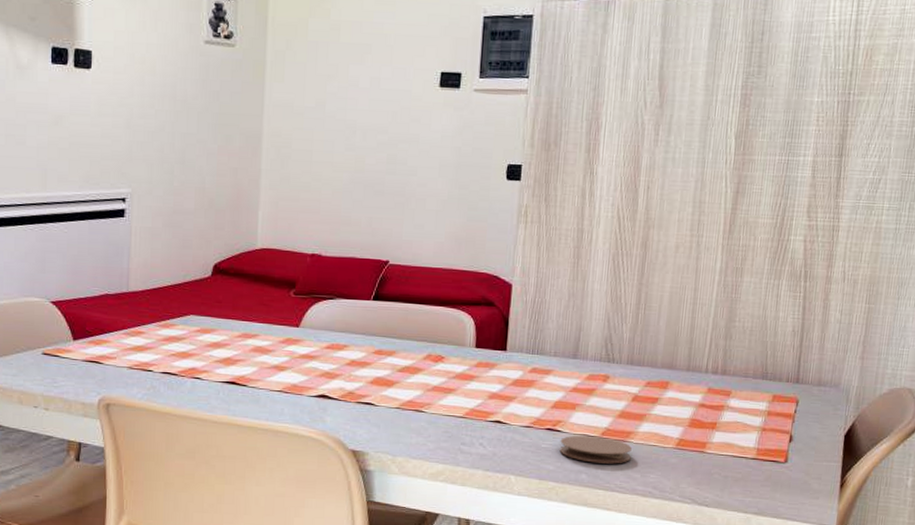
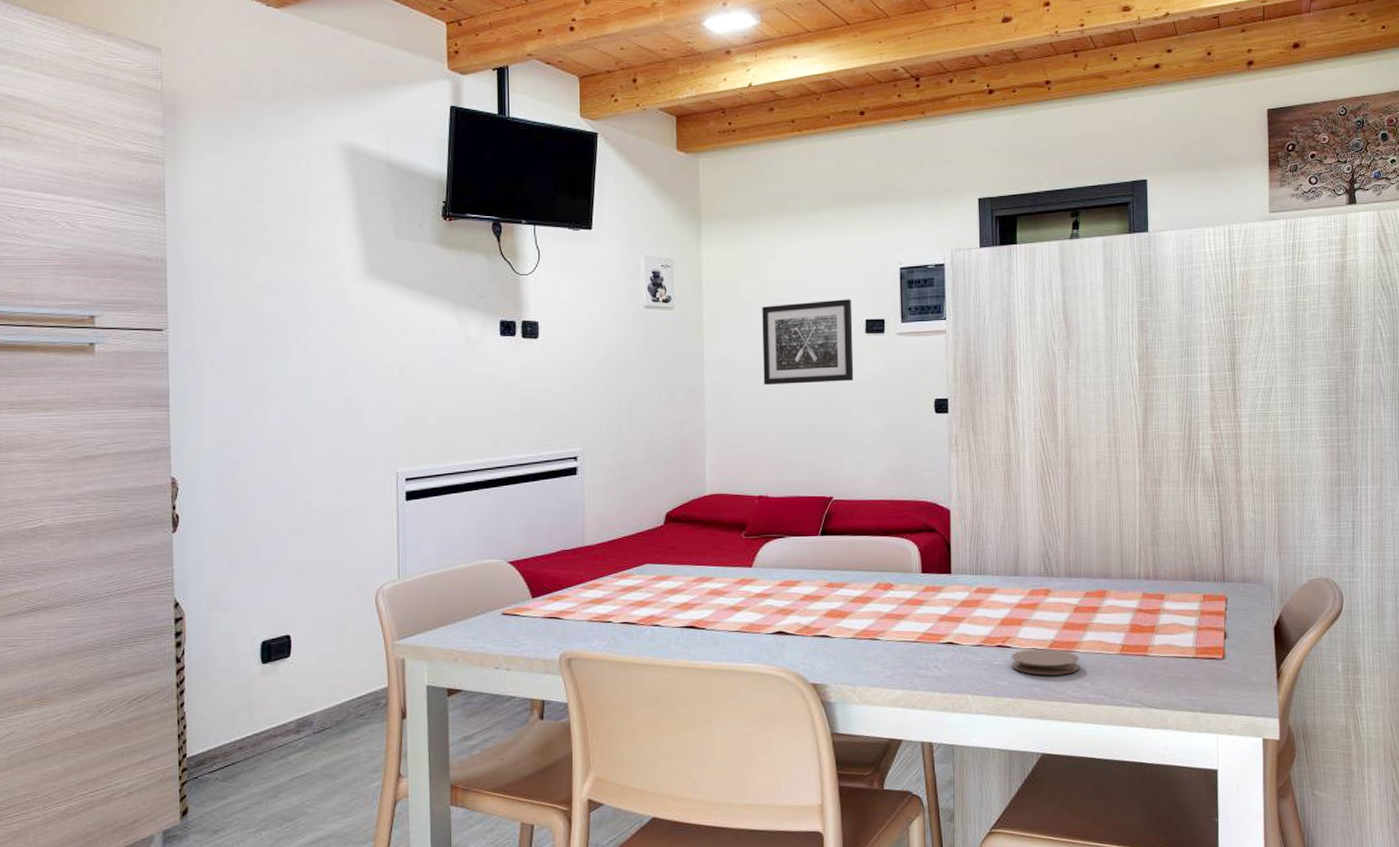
wall art: none [326,47,428,139] -> present [762,299,854,385]

